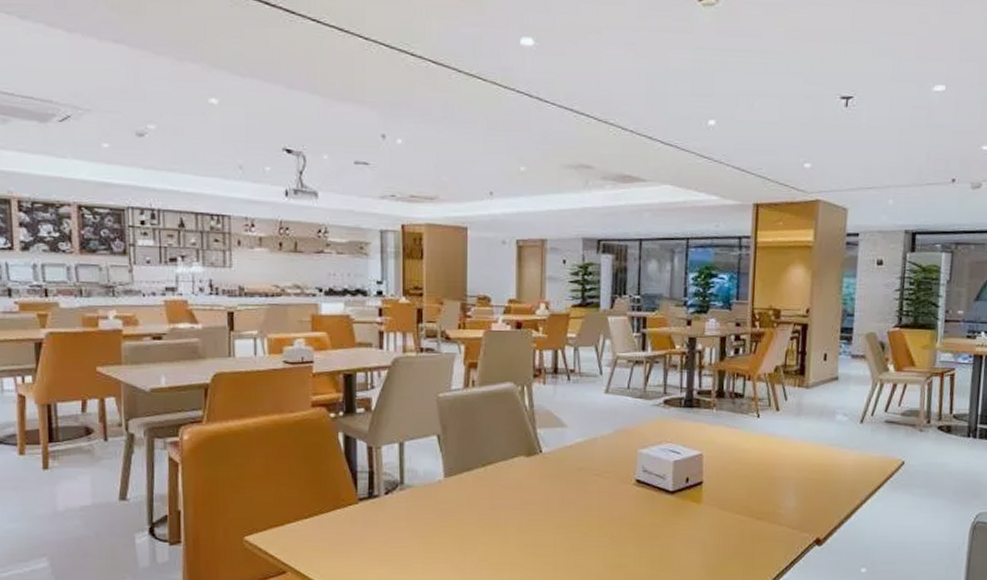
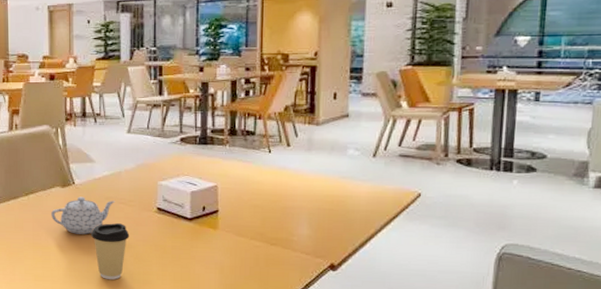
teapot: none [513,467,588,512] -> present [51,196,115,235]
coffee cup: none [559,498,604,564] -> present [90,223,130,280]

